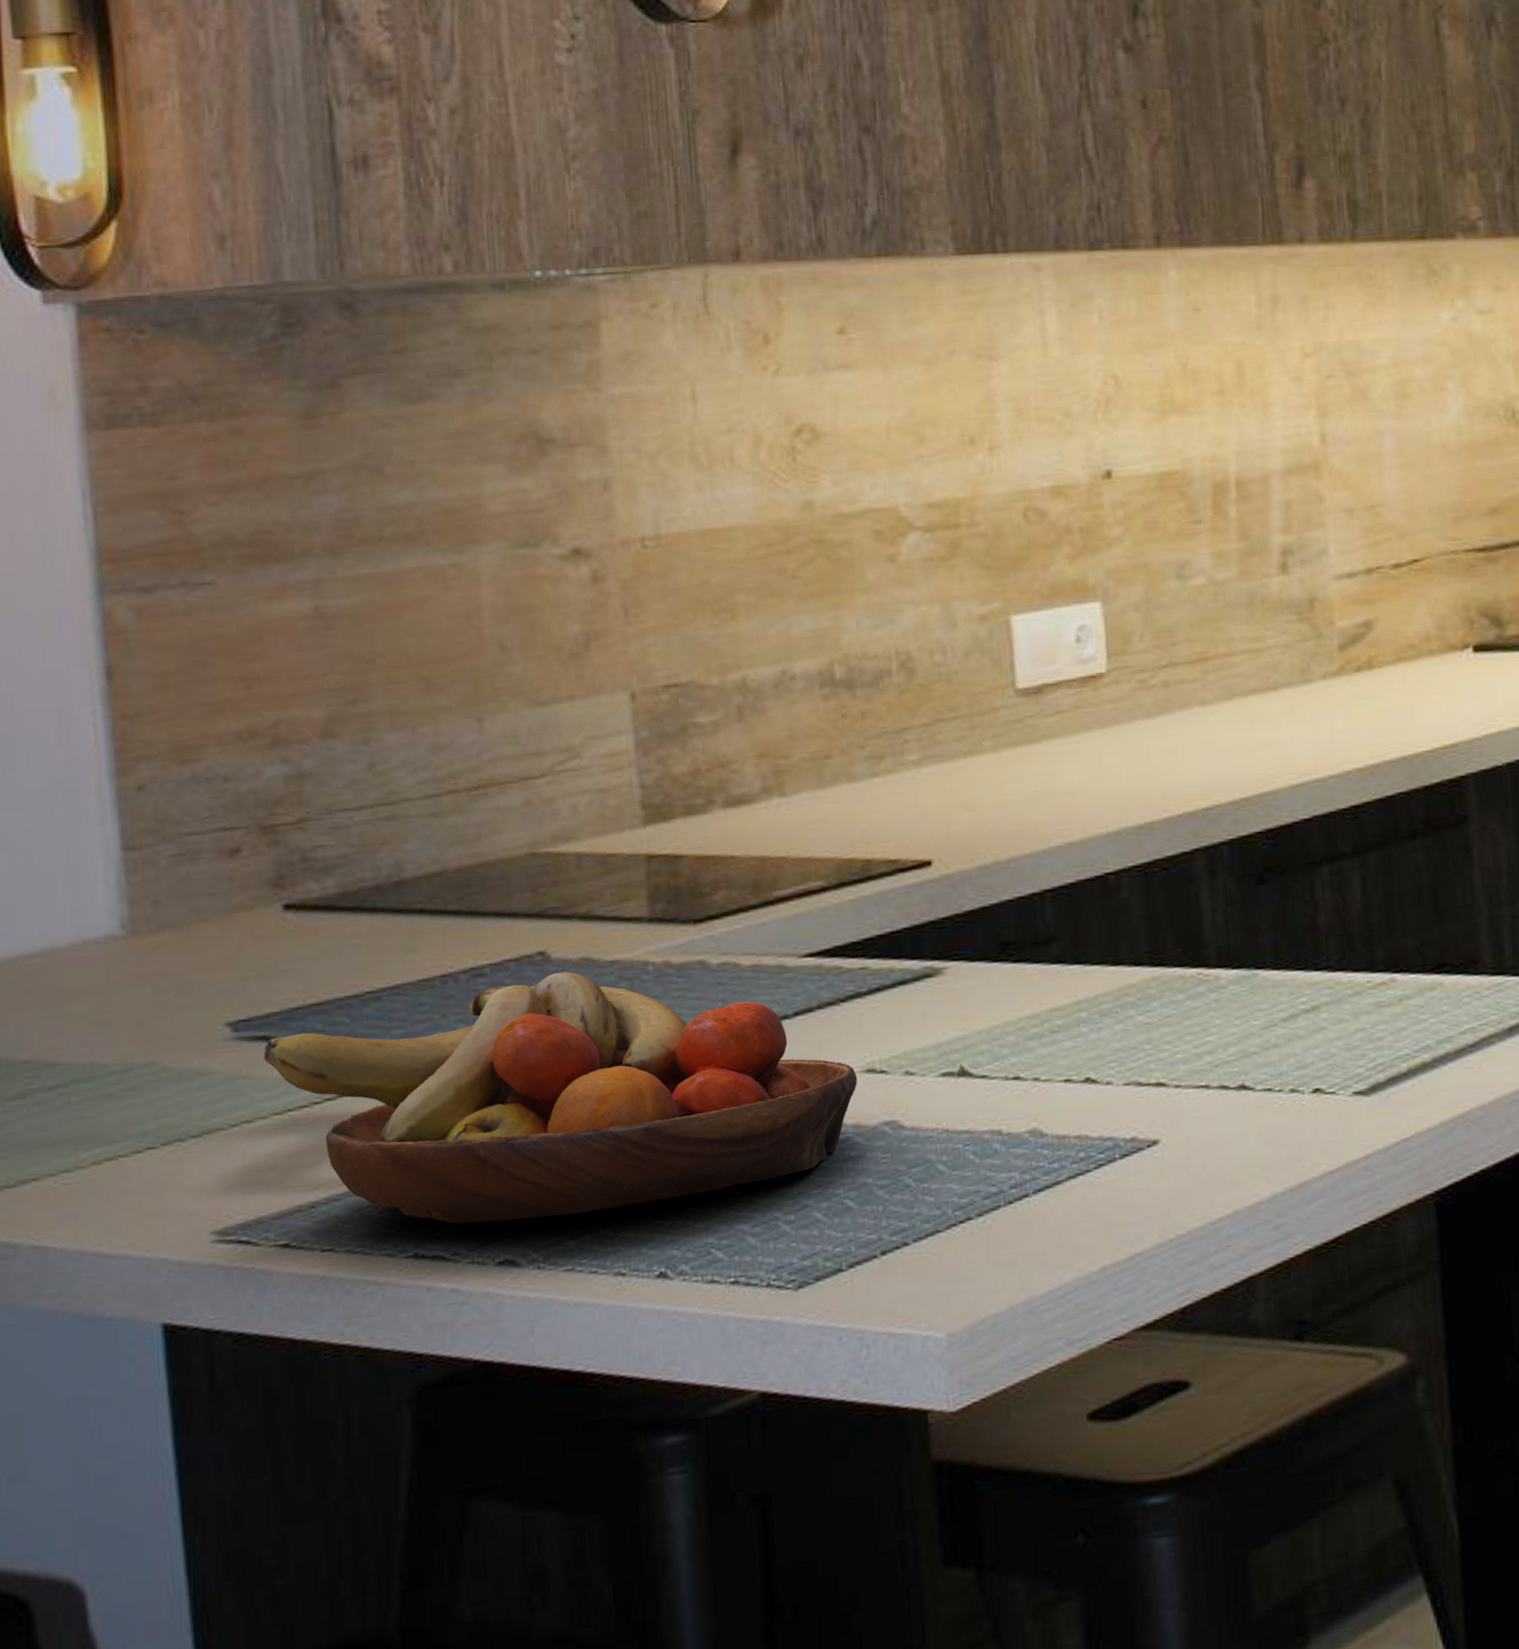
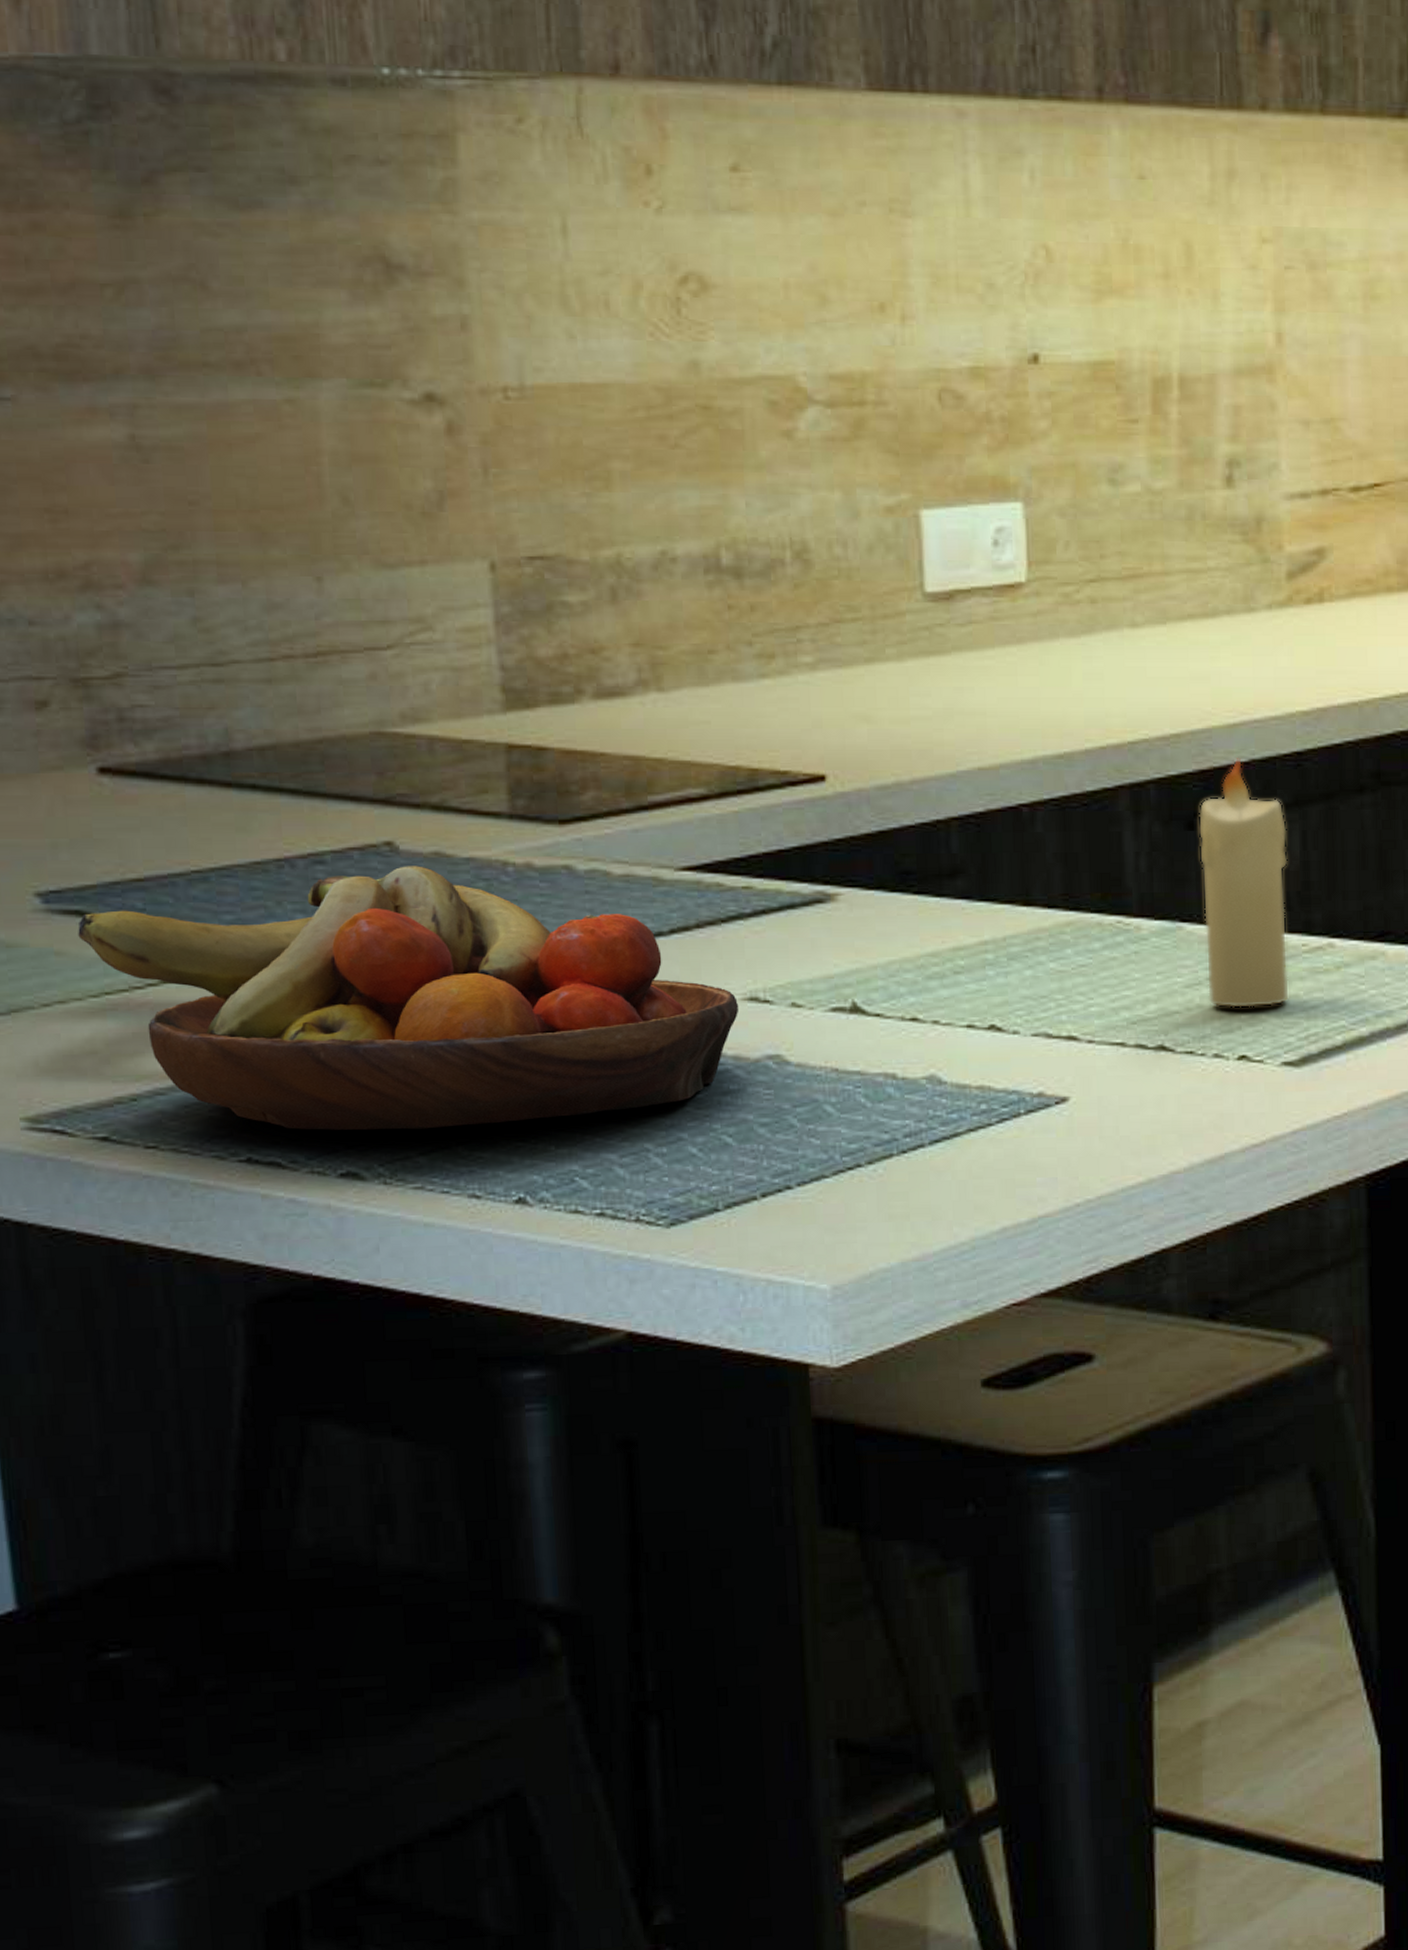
candle: none [1267,814,1357,1046] -> present [1198,757,1289,1008]

